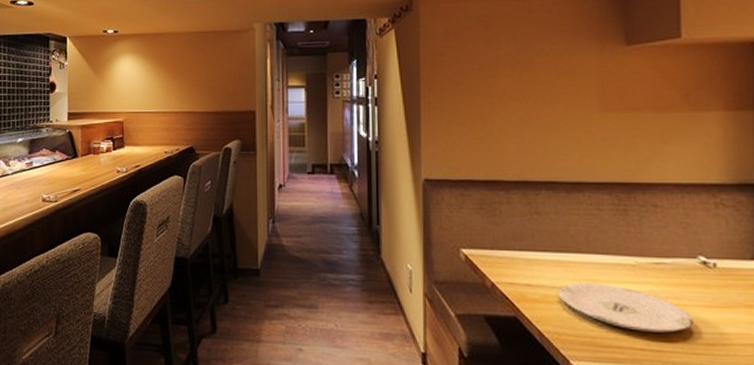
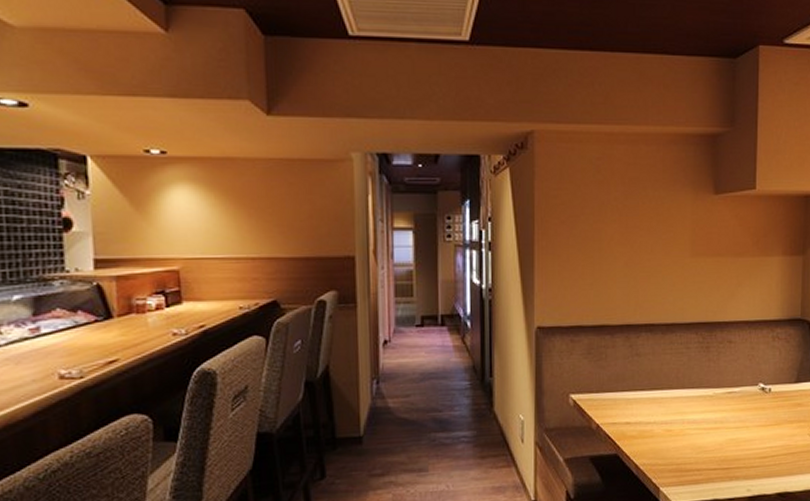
plate: present [559,283,693,333] -> none [653,415,753,454]

